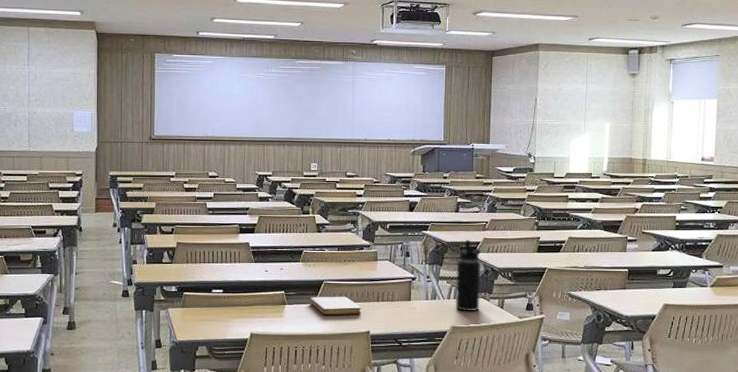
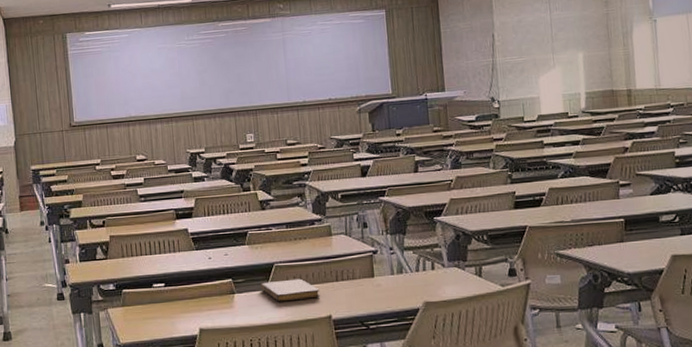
water bottle: present [455,240,481,312] -> none [422,202,454,285]

